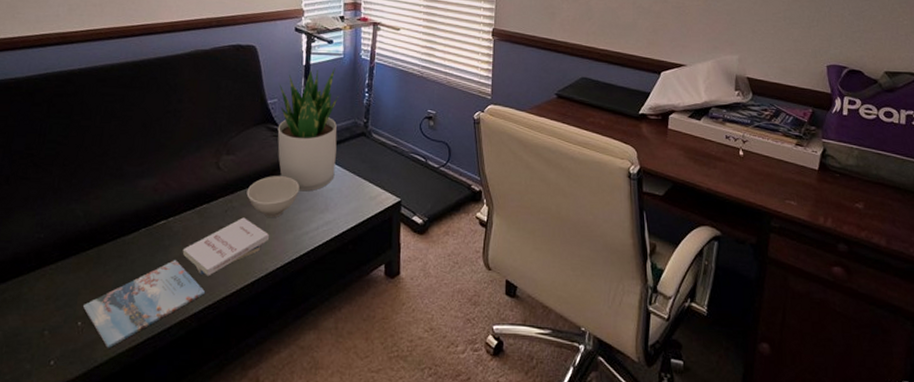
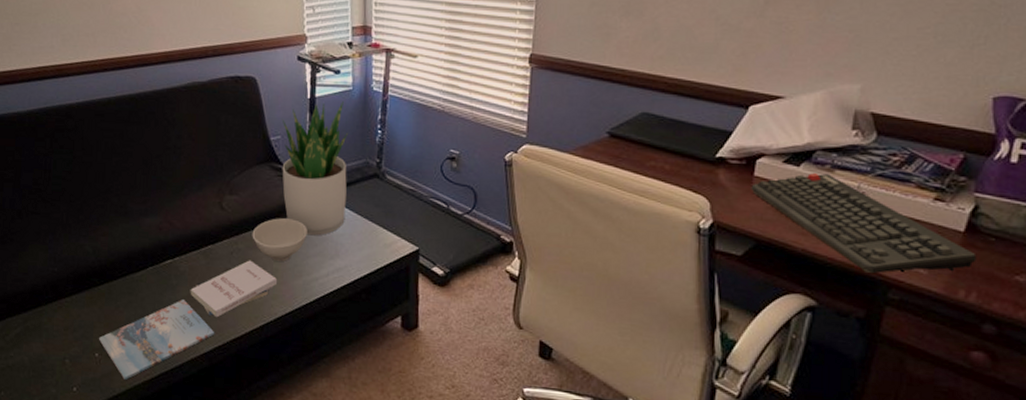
computer keyboard: none [666,126,829,207] -> present [751,173,977,274]

